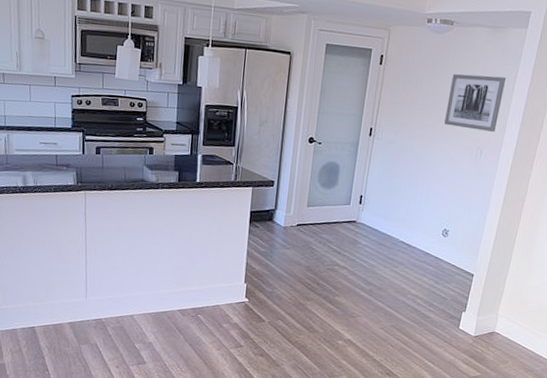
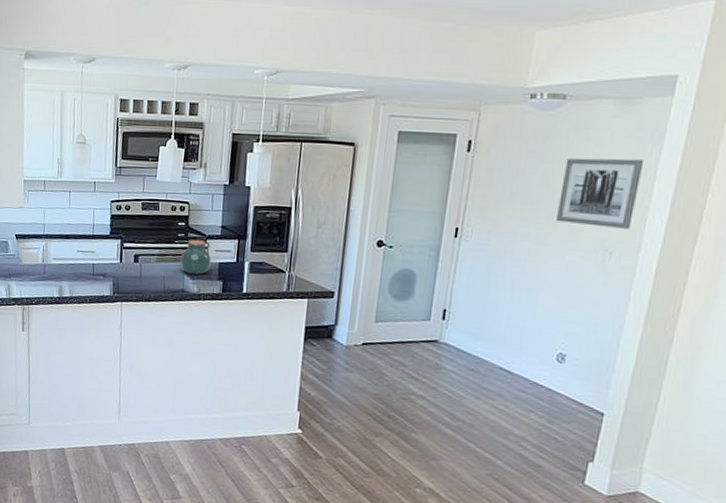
jar: none [139,134,168,166] -> present [180,240,211,275]

